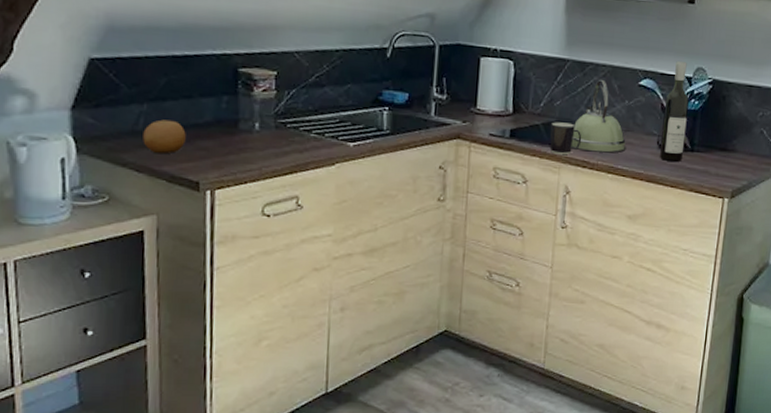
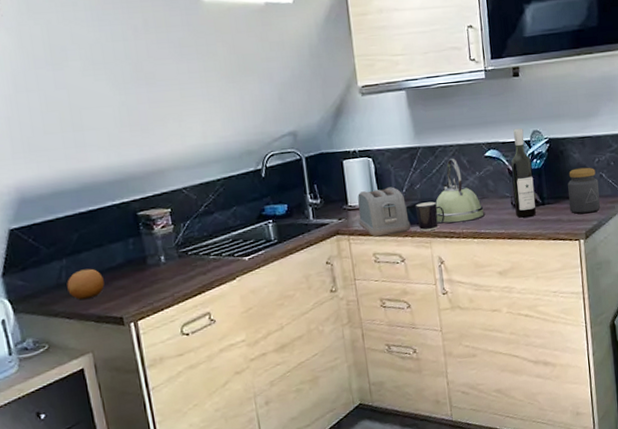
toaster: none [484,96,542,151] -> present [357,187,411,237]
jar: none [719,118,758,171] -> present [568,167,600,214]

